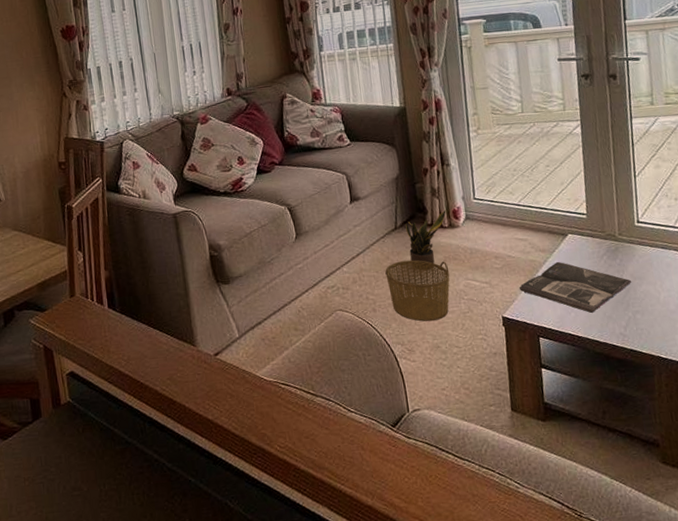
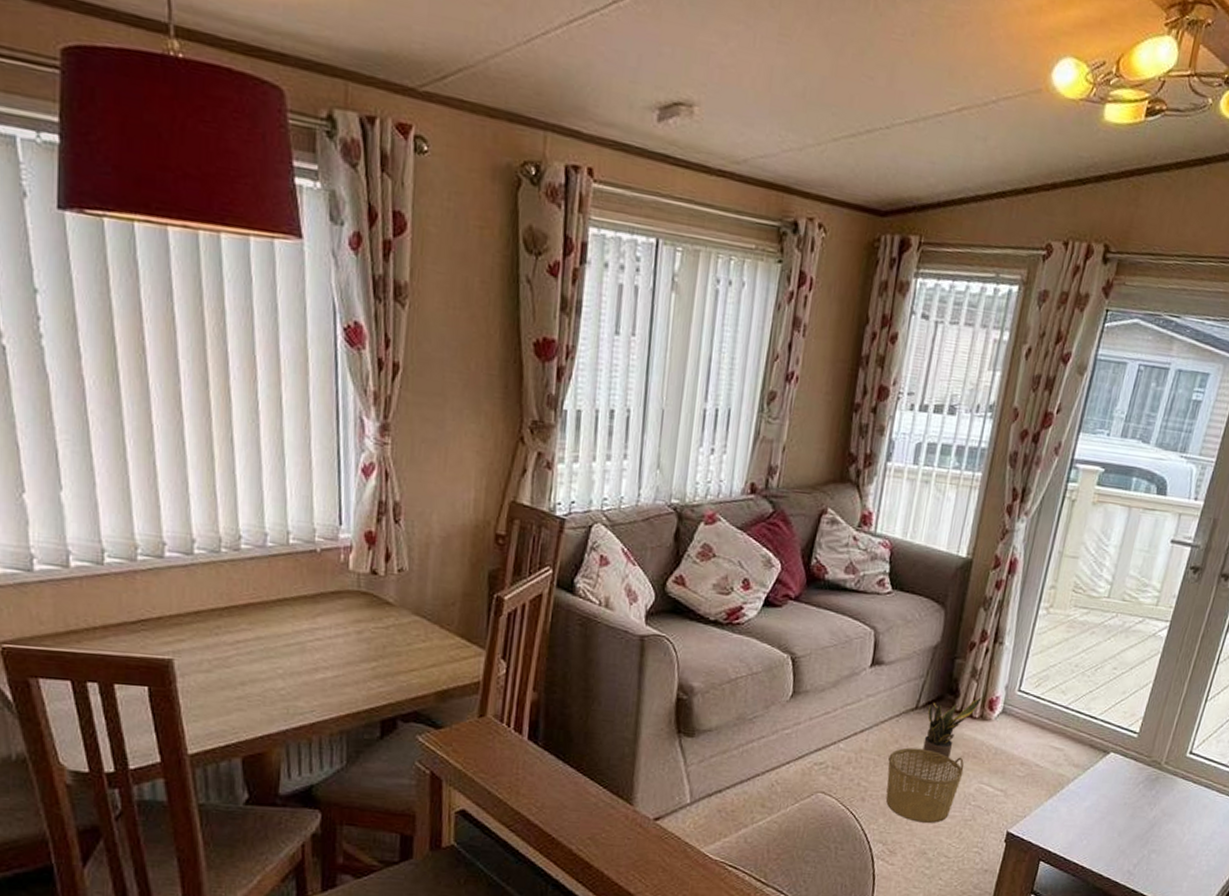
magazine: present [518,261,632,313] -> none [1035,780,1161,844]

